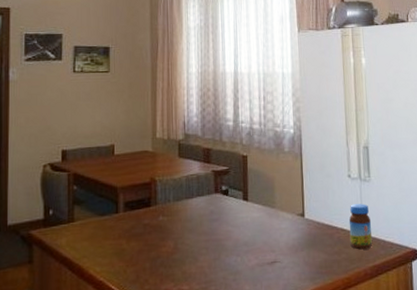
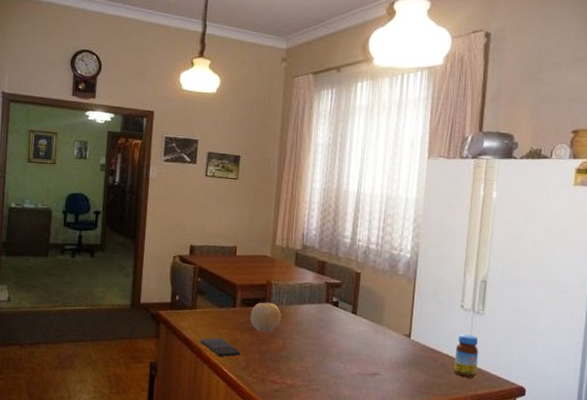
smartphone: none [82,251,129,272] -> present [201,337,241,357]
fruit: none [135,202,169,236] -> present [250,302,281,332]

